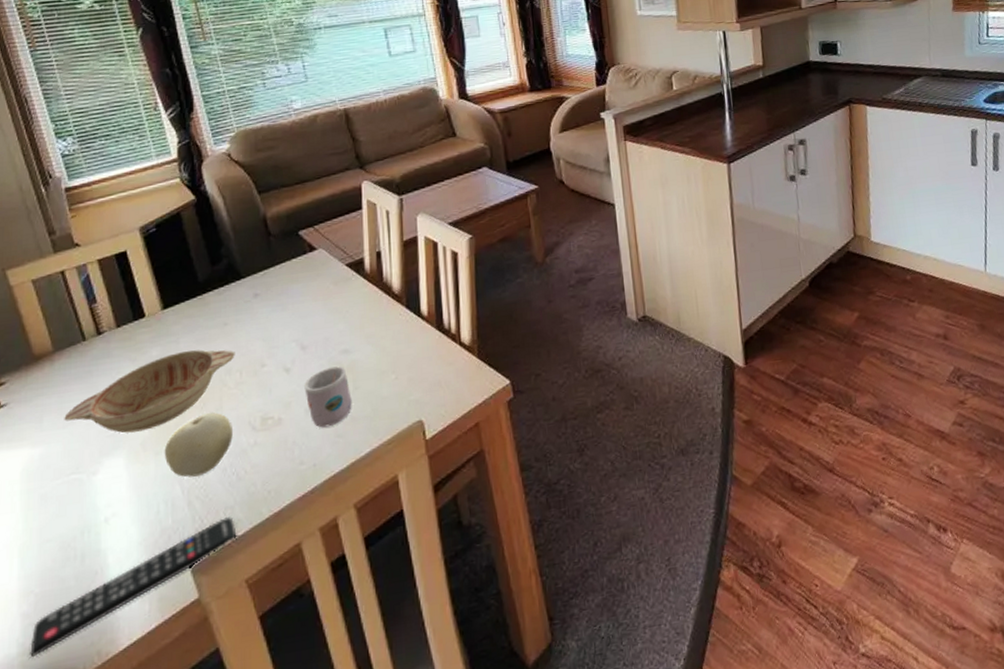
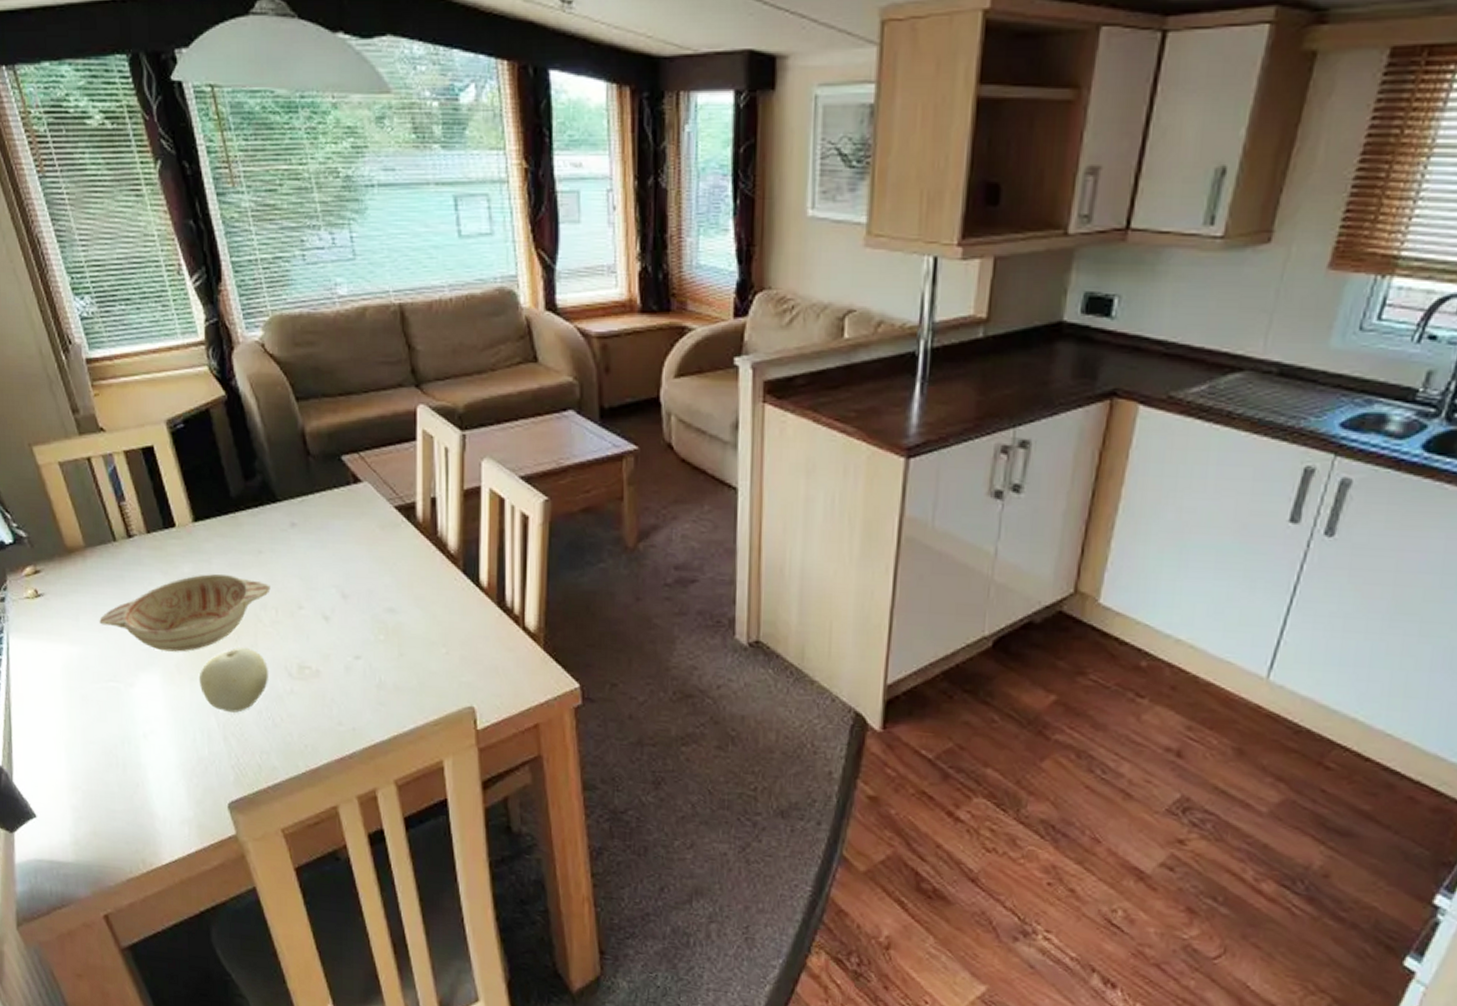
remote control: present [30,517,237,658] -> none [81,761,273,849]
mug: present [304,366,352,428] -> none [345,625,396,692]

